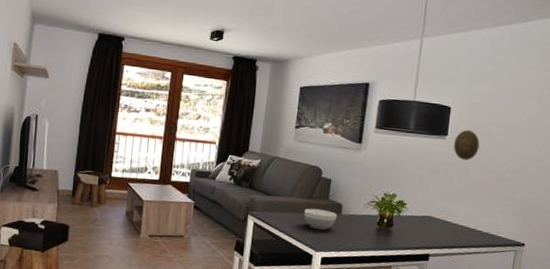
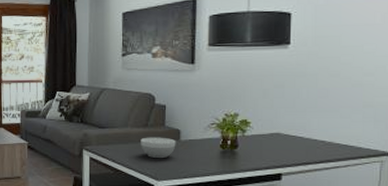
decorative plate: present [454,129,480,161] -> none [299,35,328,69]

